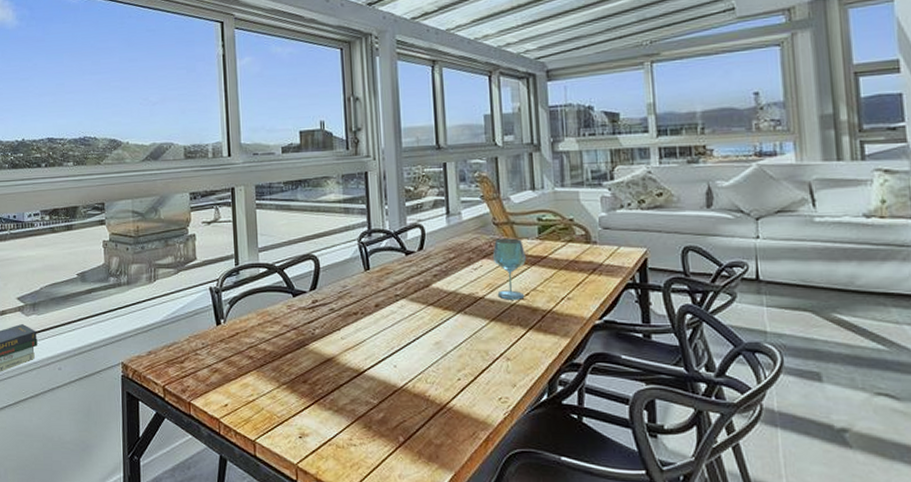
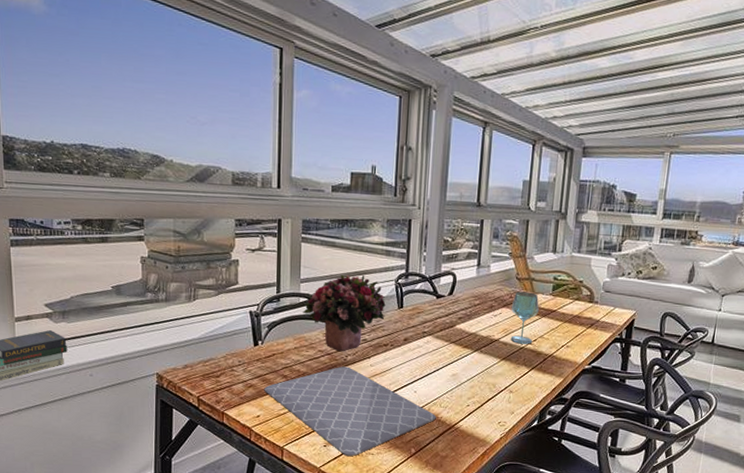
placemat: none [230,341,423,448] -> present [264,366,436,456]
bouquet: none [264,237,351,325] -> present [303,274,386,352]

